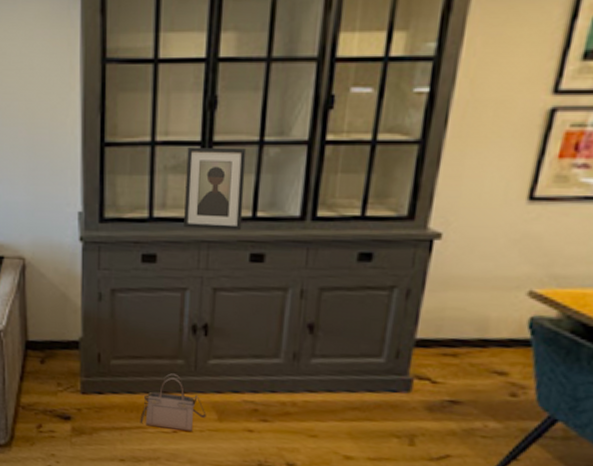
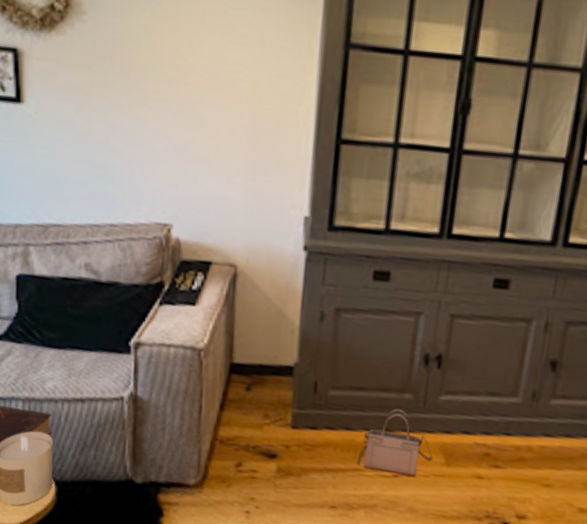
picture frame: present [184,148,247,231] -> none [423,154,499,252]

